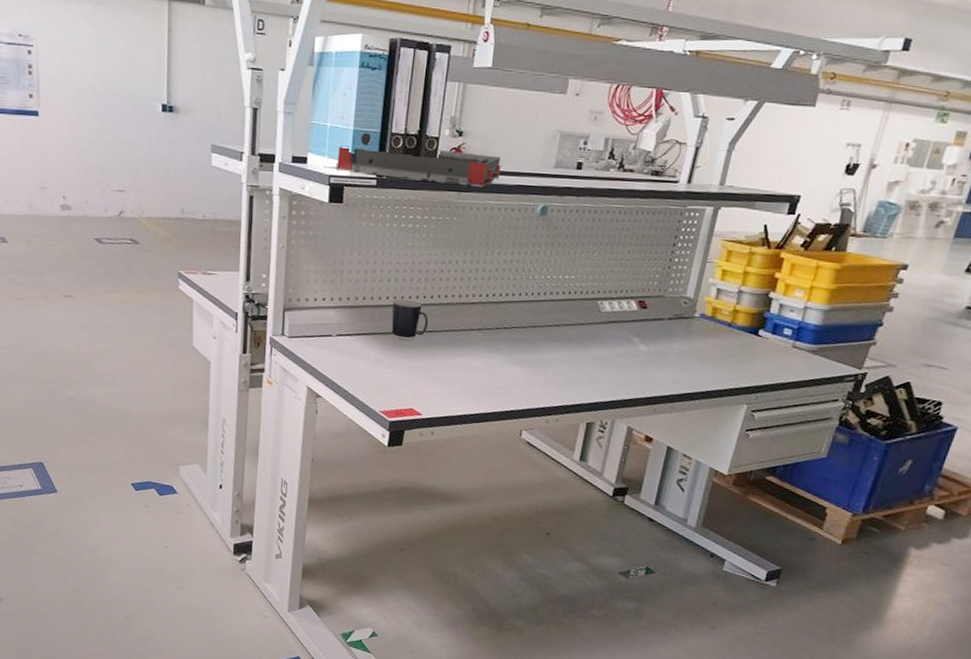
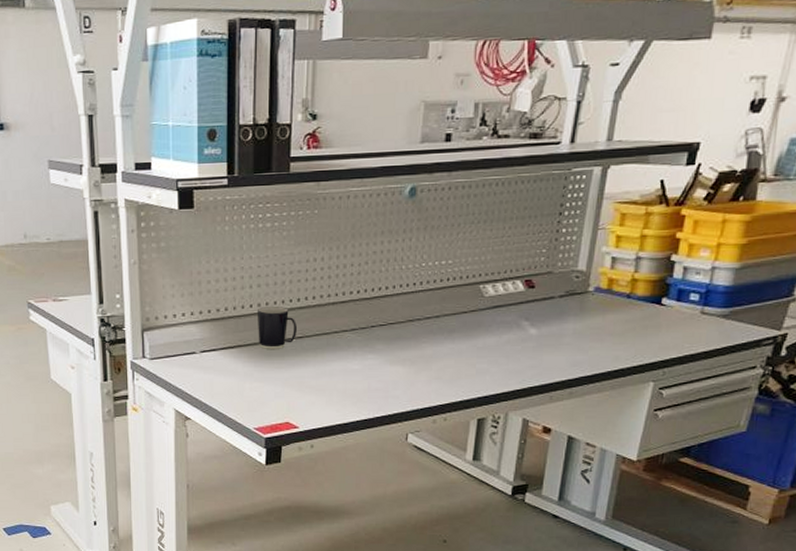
tool organizer: present [324,146,501,187] -> none [170,137,362,175]

